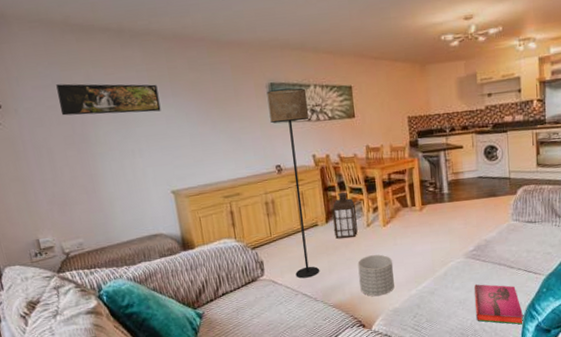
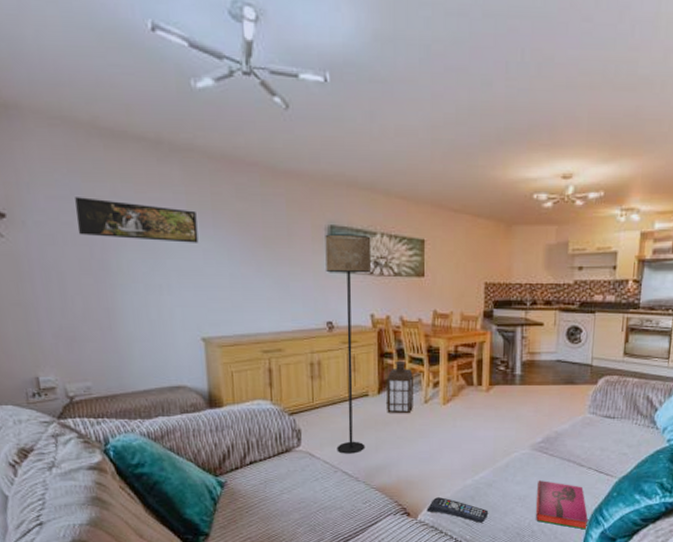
planter: present [357,254,395,297] -> none [409,436,450,483]
remote control: none [379,308,433,328] -> present [426,497,488,523]

